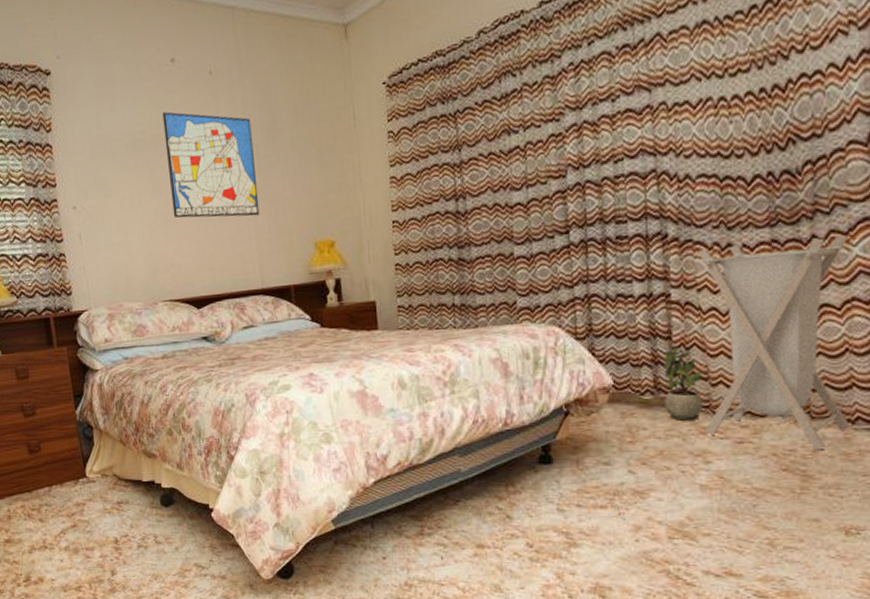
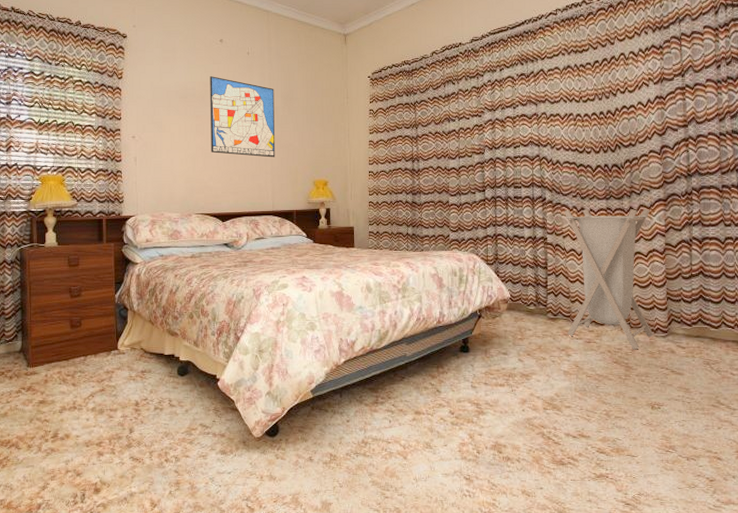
potted plant: present [663,346,704,421] -> none [542,274,567,325]

